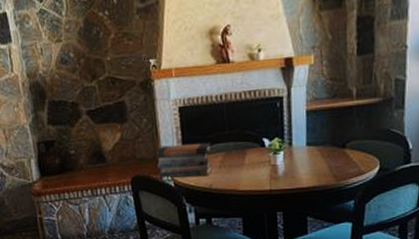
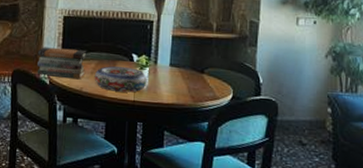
bowl: none [223,154,283,183] -> present [94,66,147,93]

